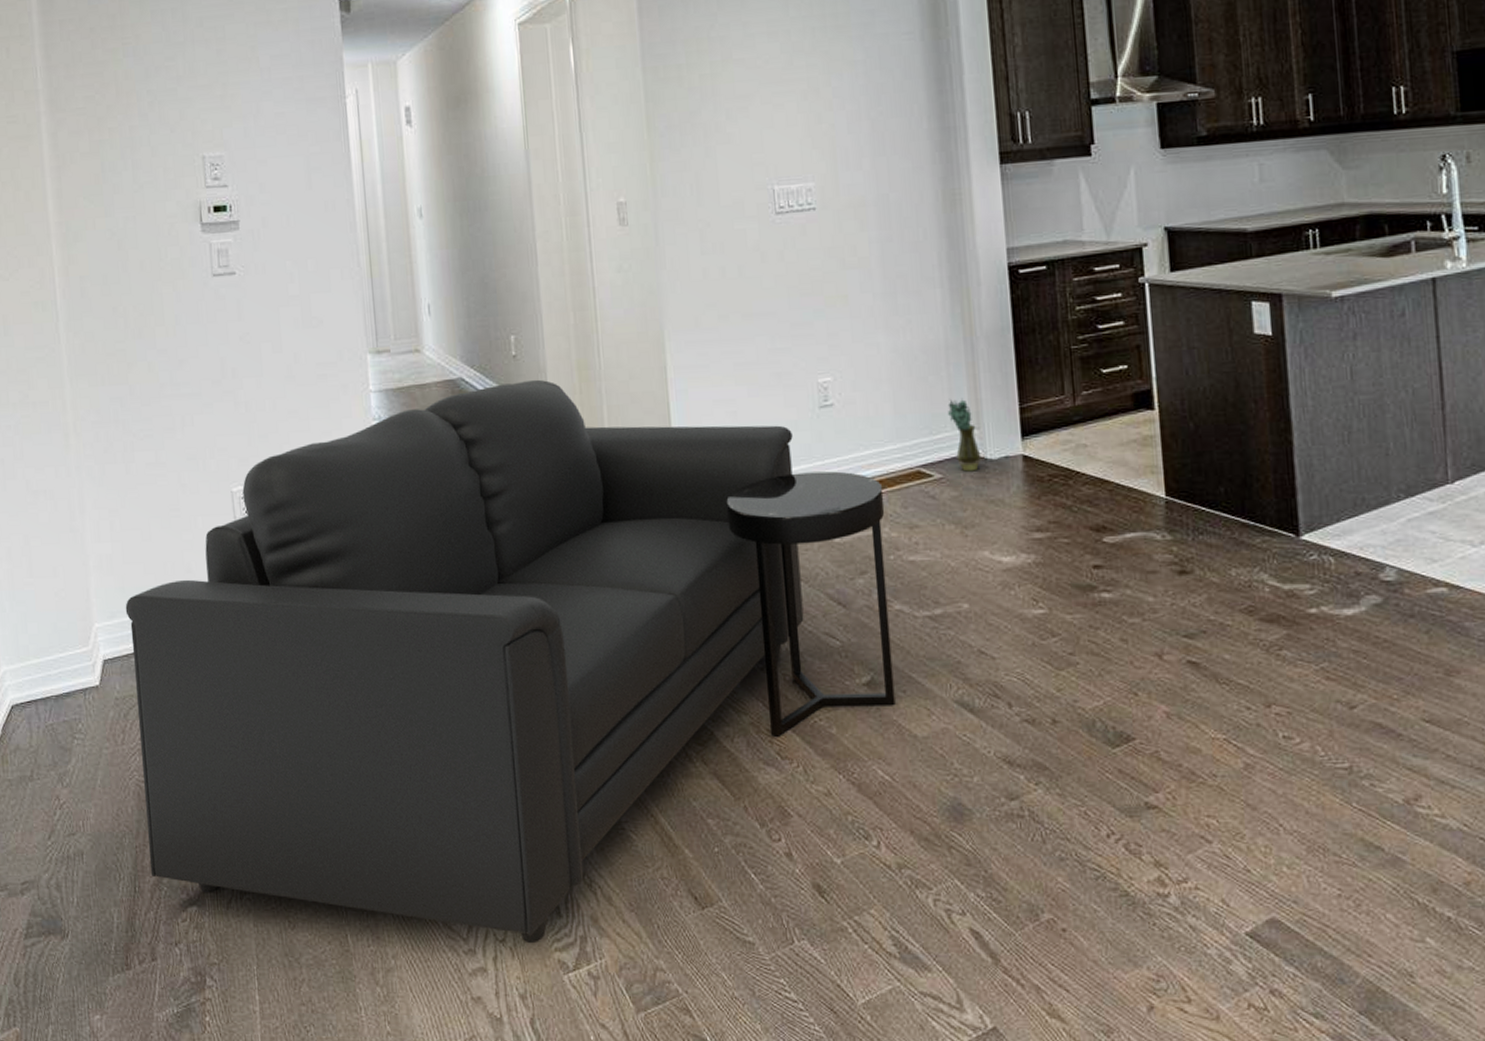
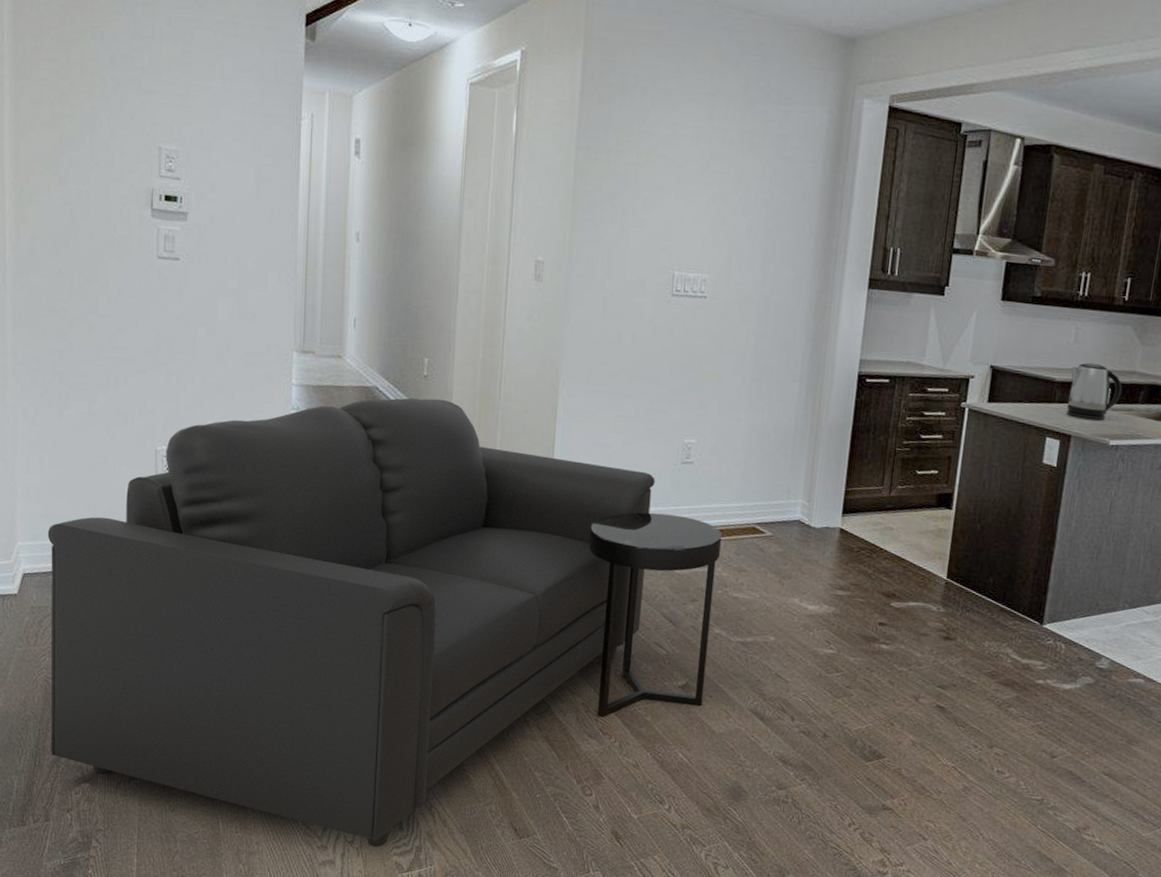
vase: present [948,399,982,472] -> none [786,474,807,535]
kettle: none [1264,201,1333,273] -> present [1066,362,1123,422]

